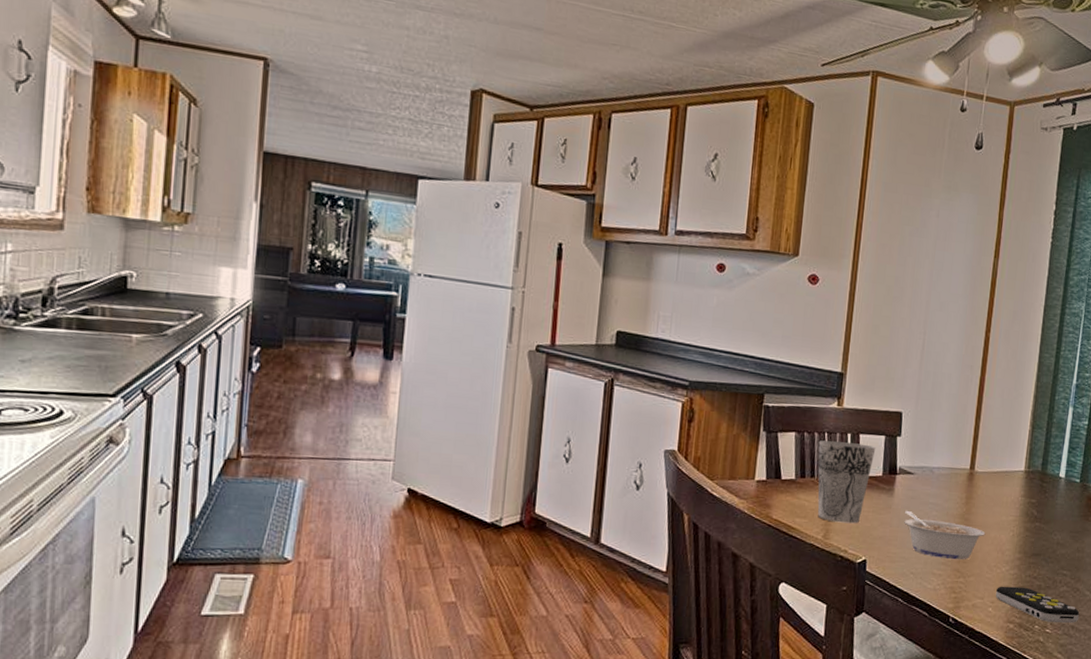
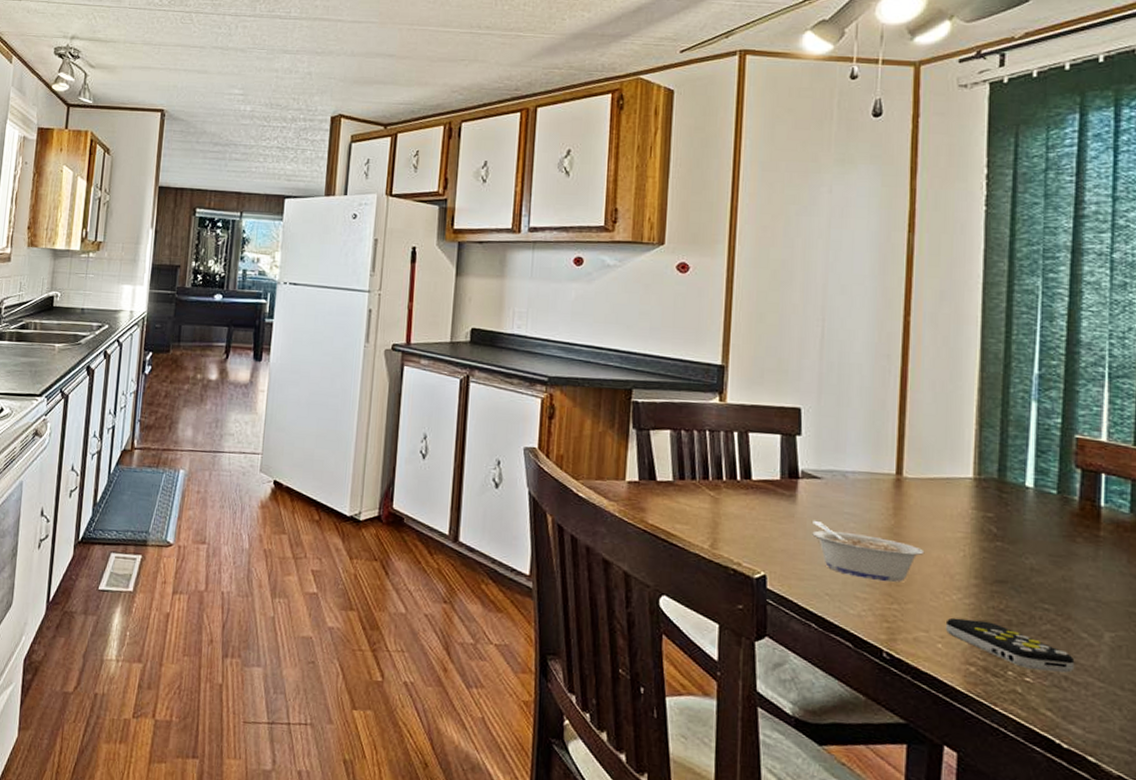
cup: present [817,440,876,524] -> none [698,439,770,533]

